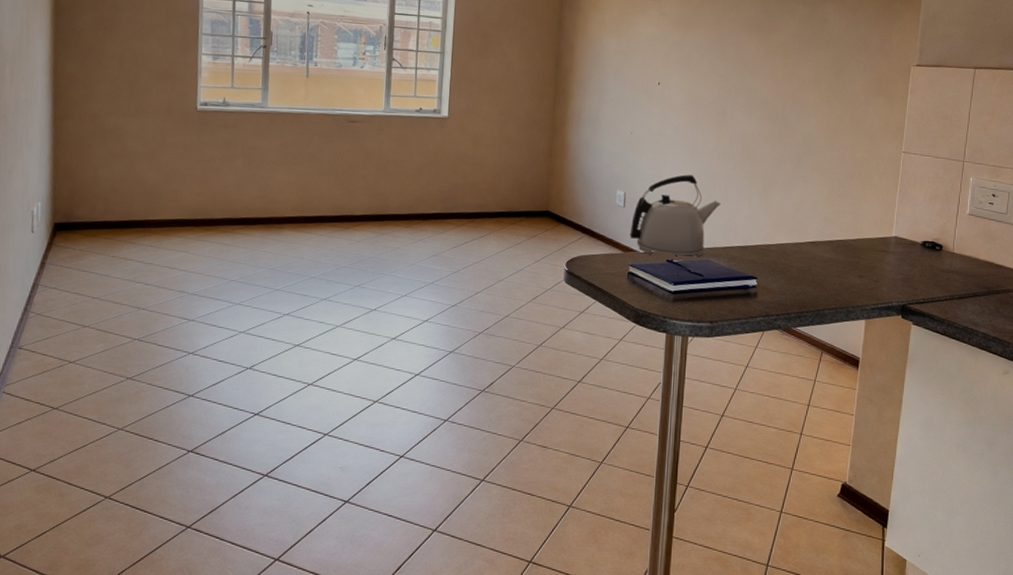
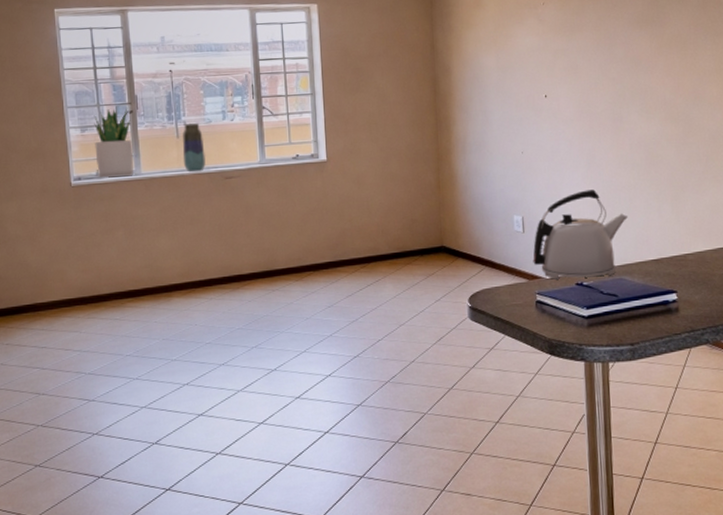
planter: none [224,39,264,108] -> present [94,105,134,178]
vase: none [309,65,332,113] -> present [182,123,206,173]

